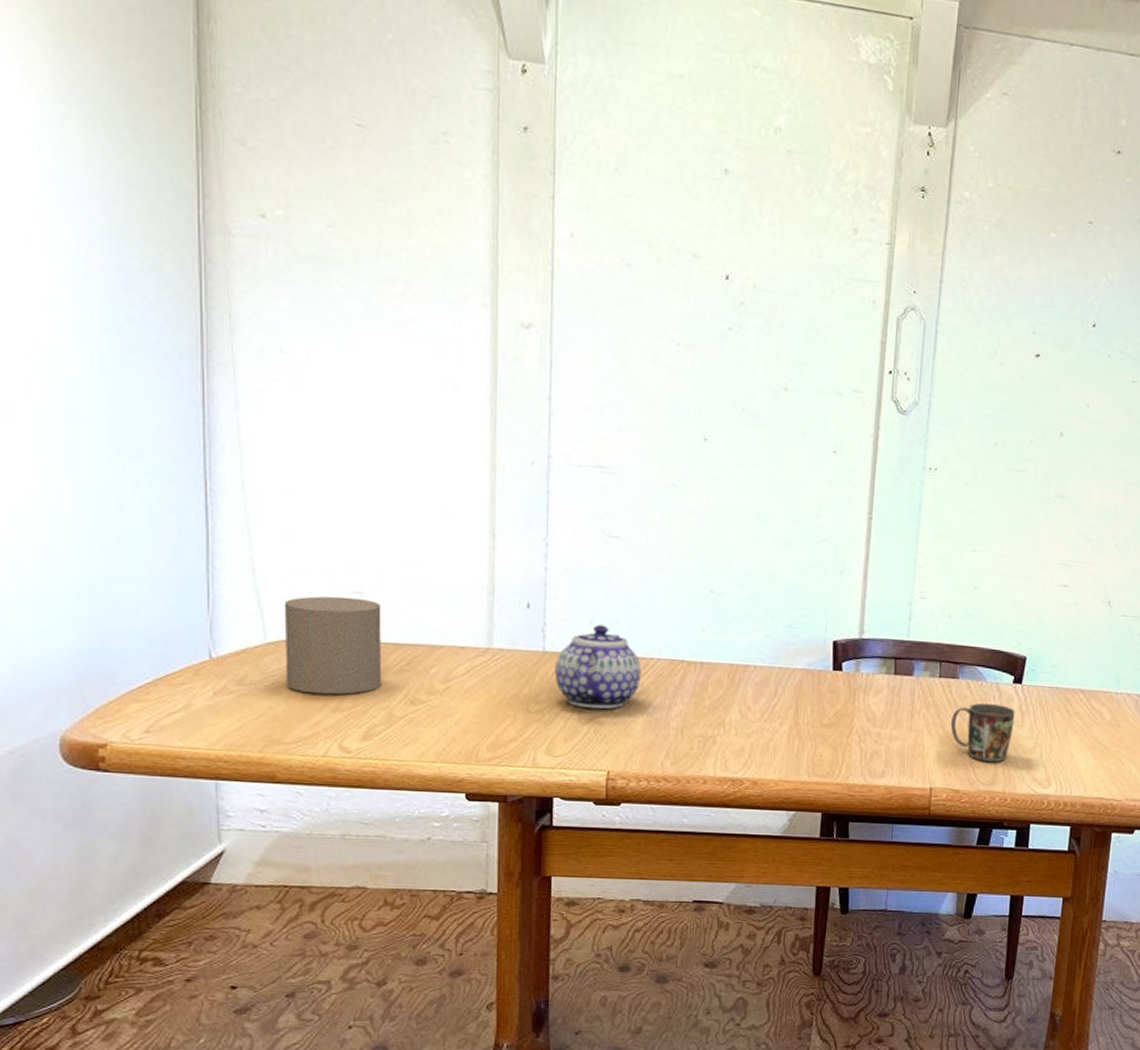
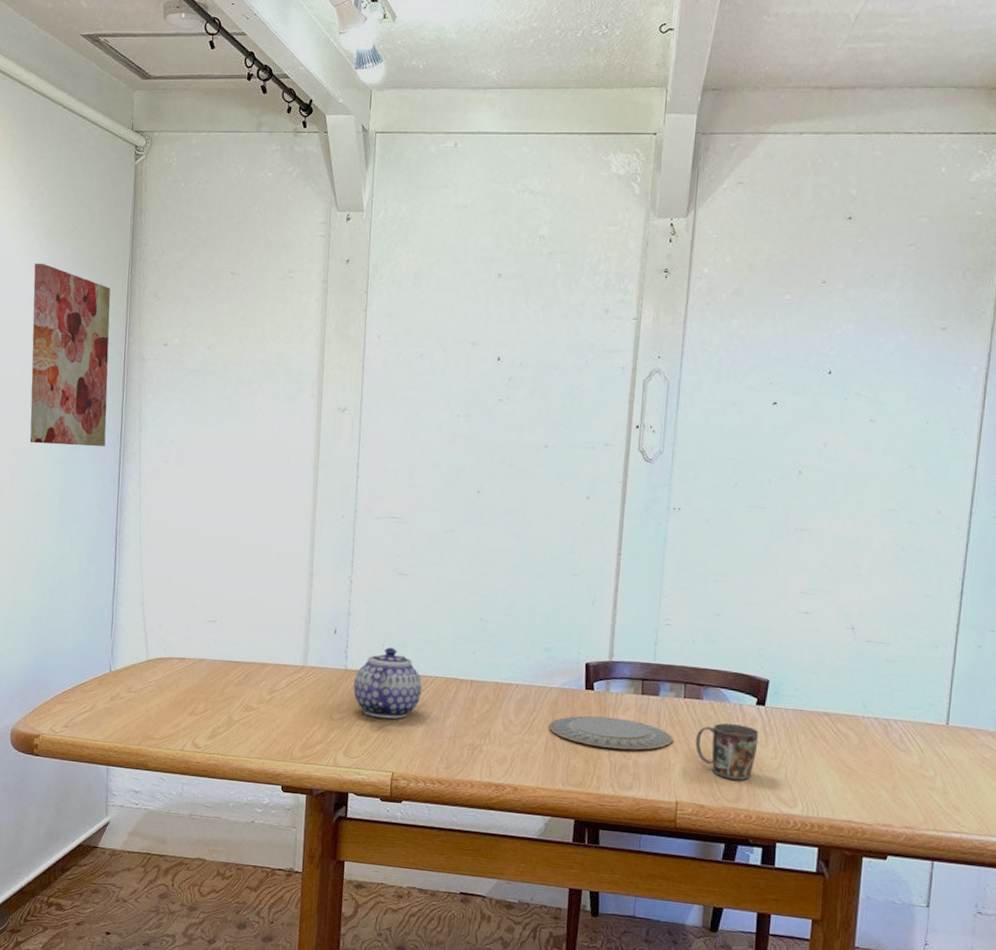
wall art: none [34,71,177,352] -> present [30,263,111,447]
candle: present [284,596,382,695] -> none [159,624,228,702]
plate: none [792,699,928,735] -> present [549,715,674,750]

